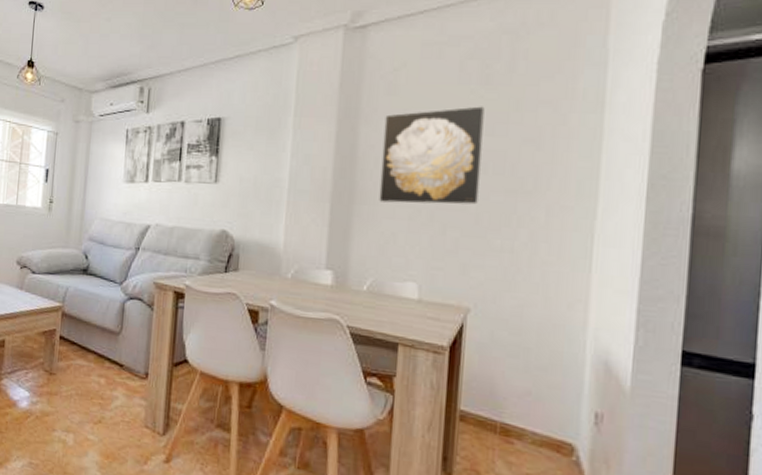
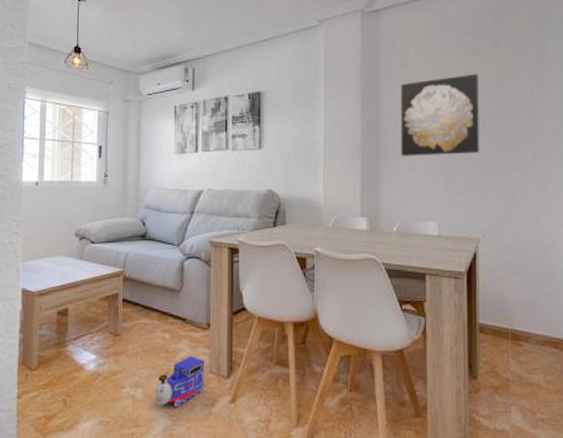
toy train: none [85,406,140,460] -> present [155,356,205,407]

